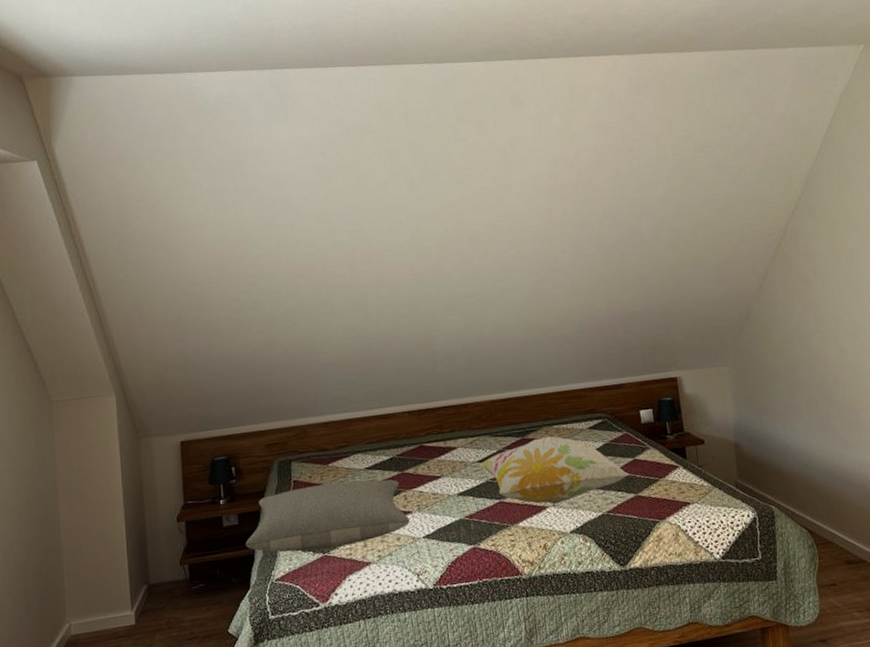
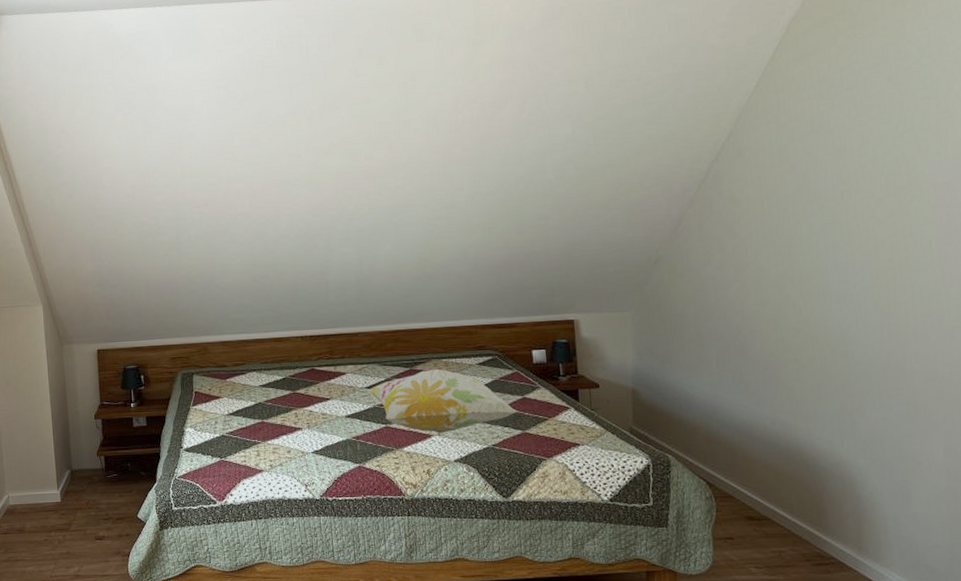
pillow: present [245,479,410,552] -> none [152,396,300,455]

